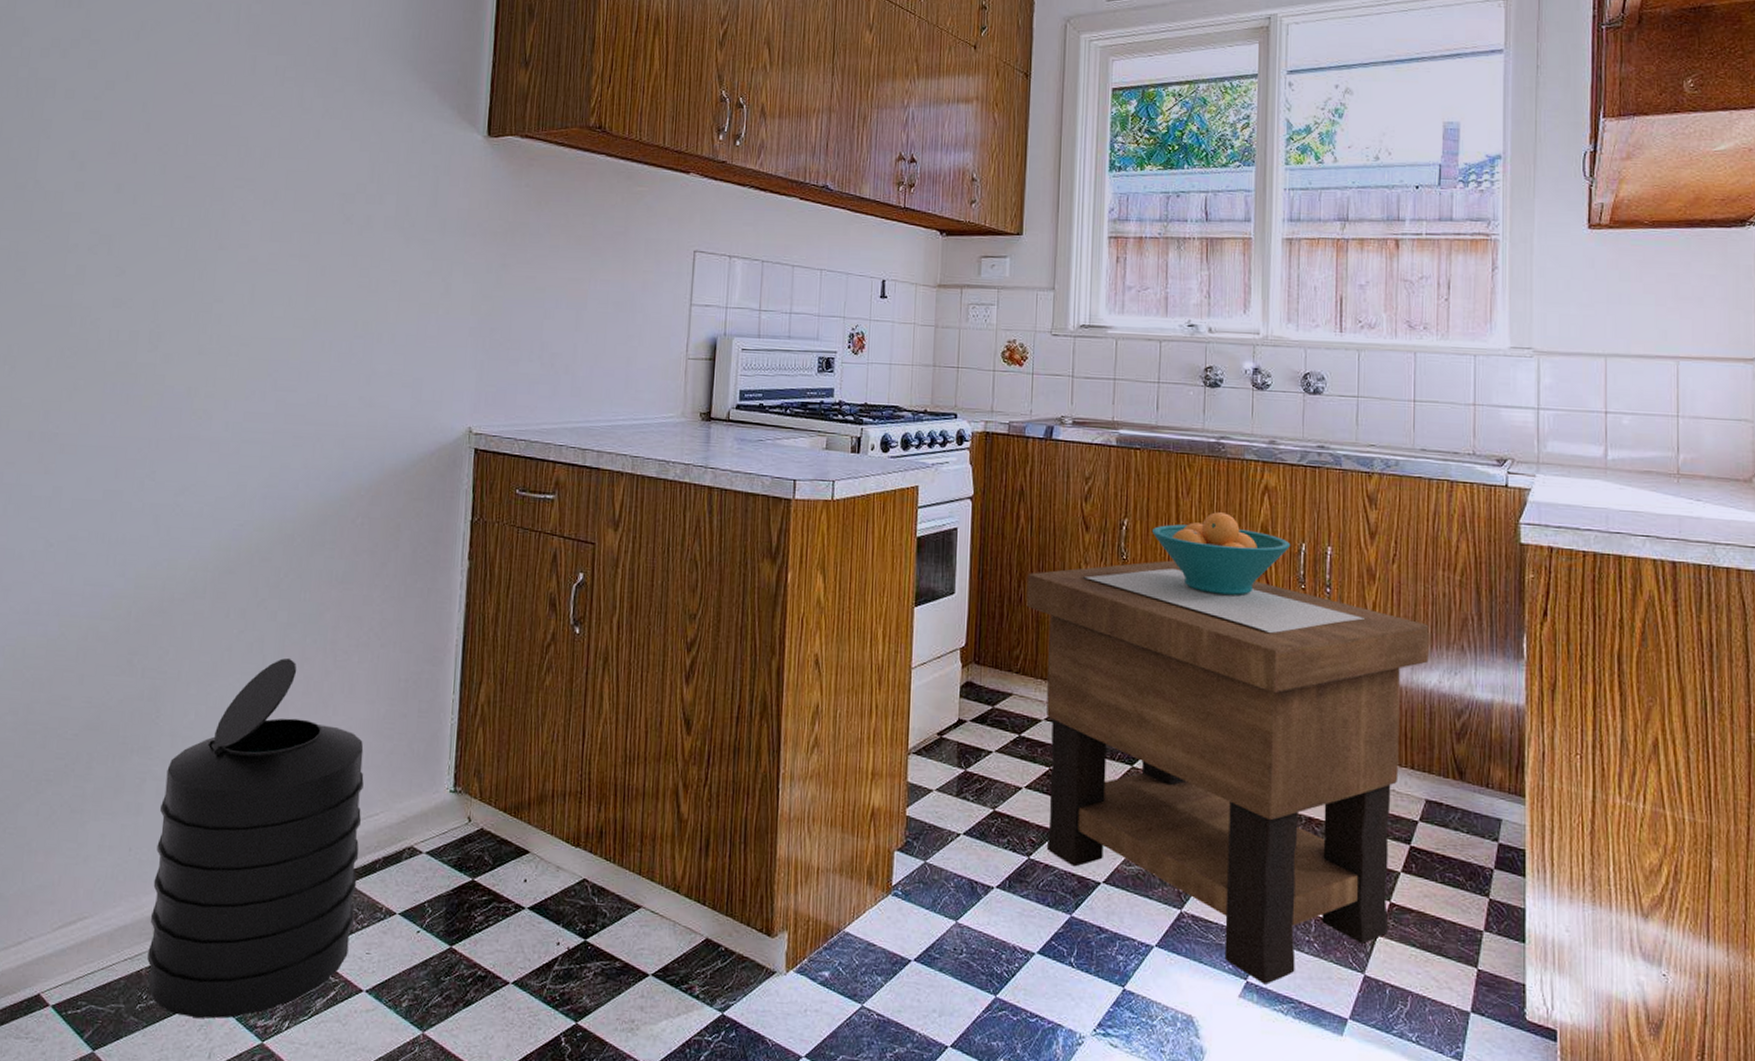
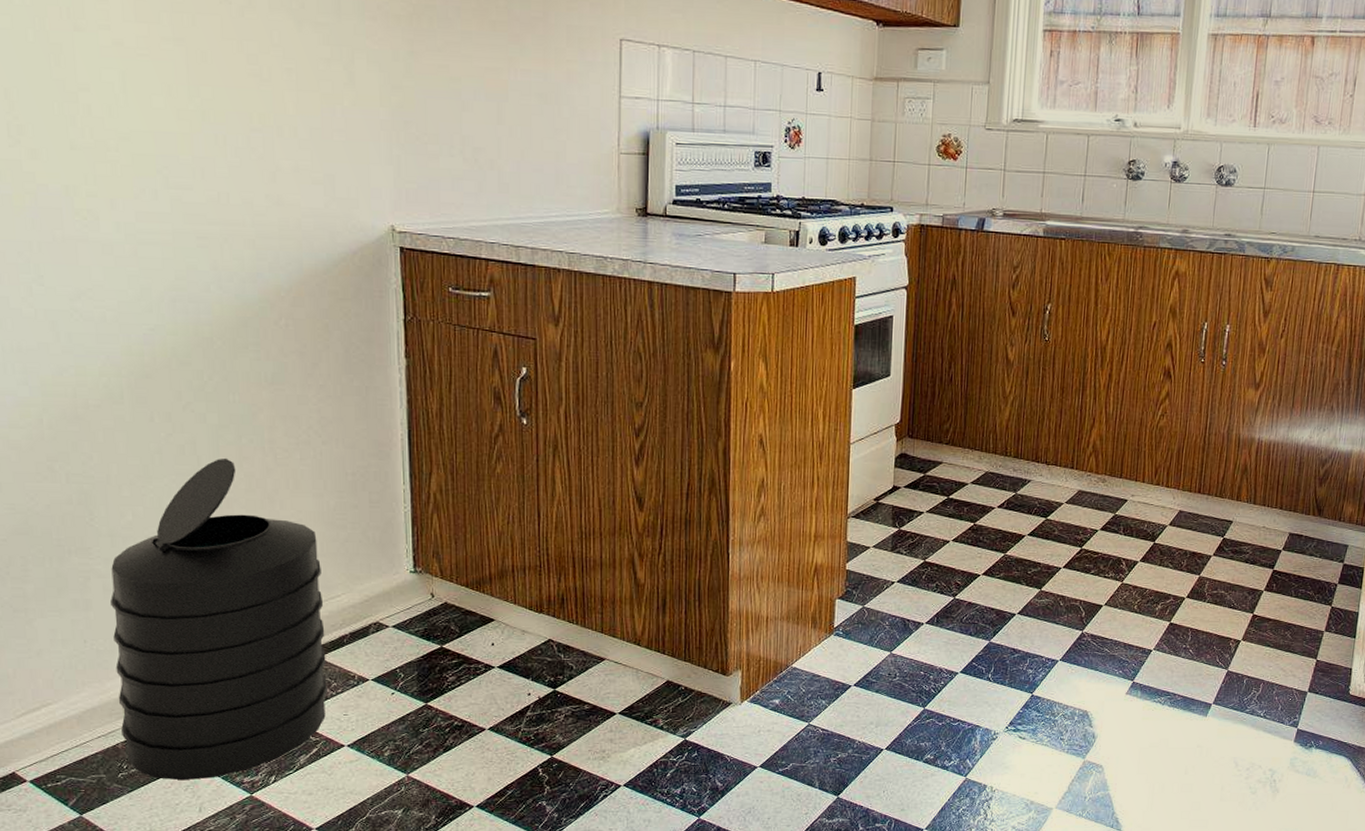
side table: present [1026,560,1429,984] -> none [956,340,1306,683]
fruit bowl: present [1151,512,1291,596] -> none [1072,296,1195,370]

